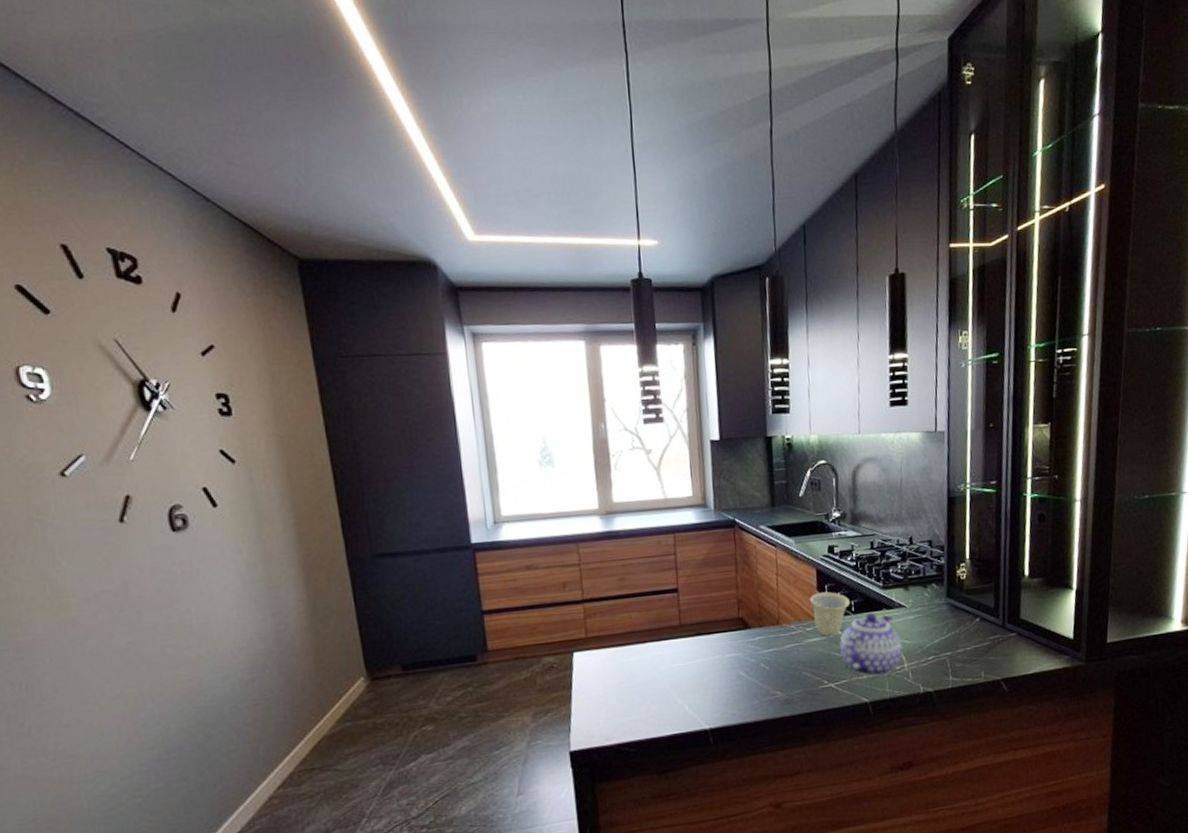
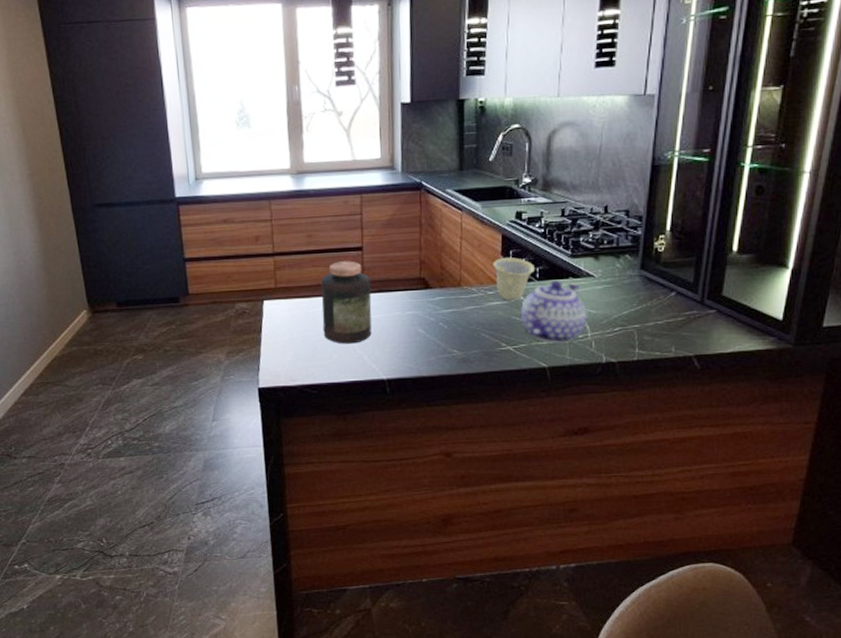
jar: none [636,604,692,695] -> present [321,261,372,344]

